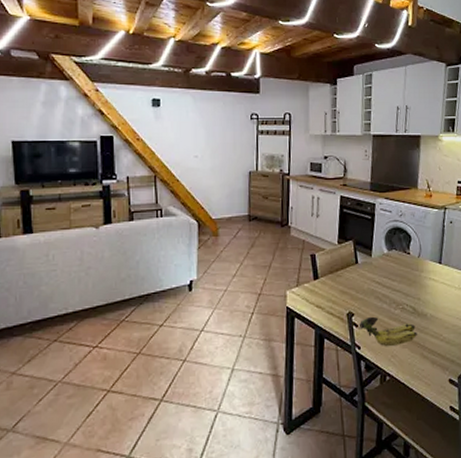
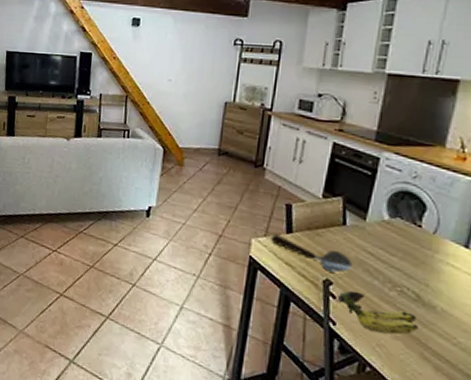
spoon: none [302,282,366,305] -> present [271,234,352,273]

